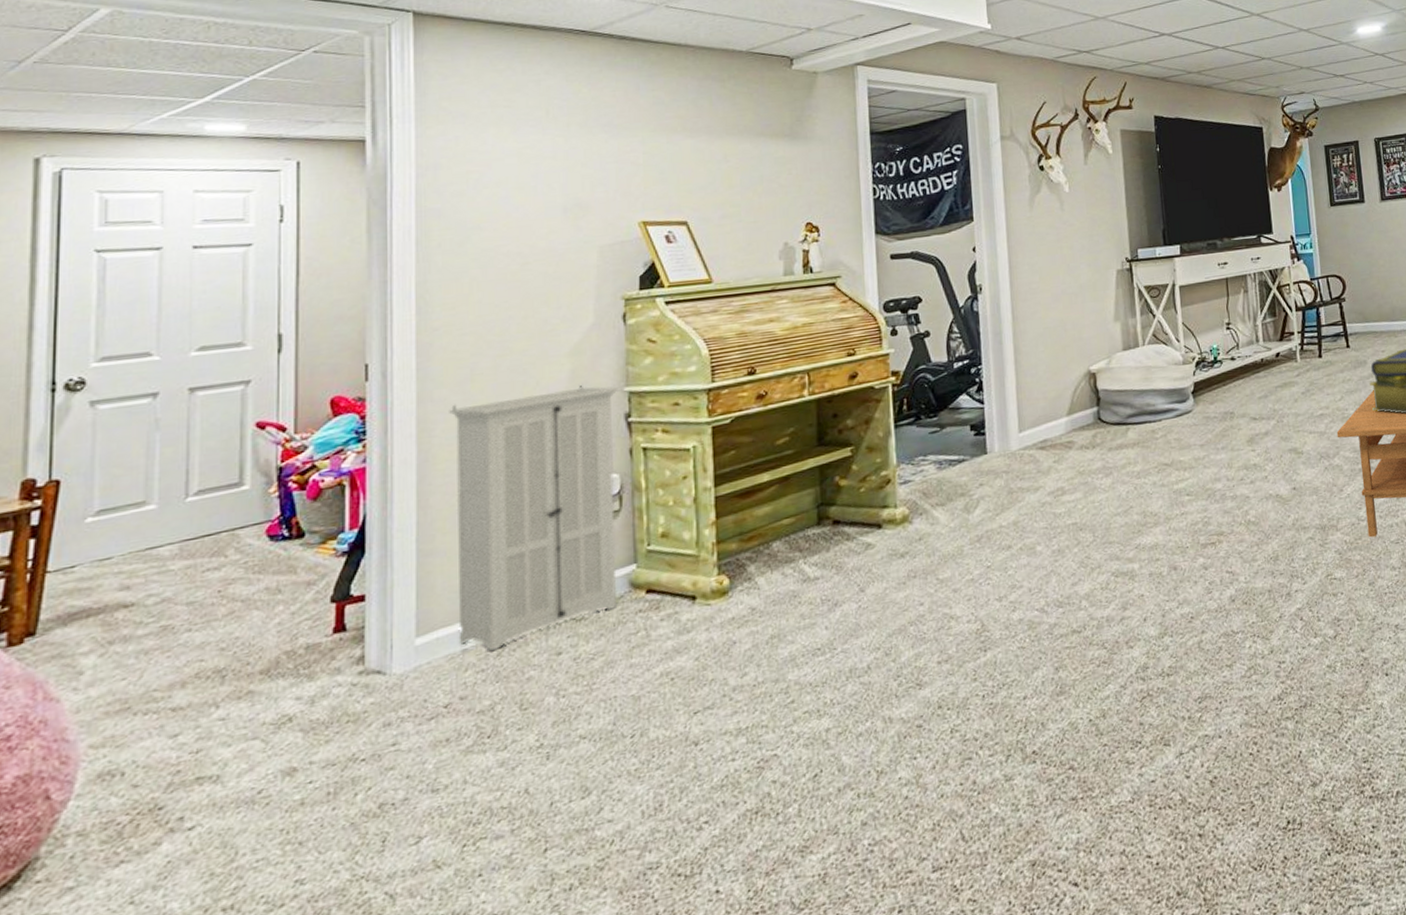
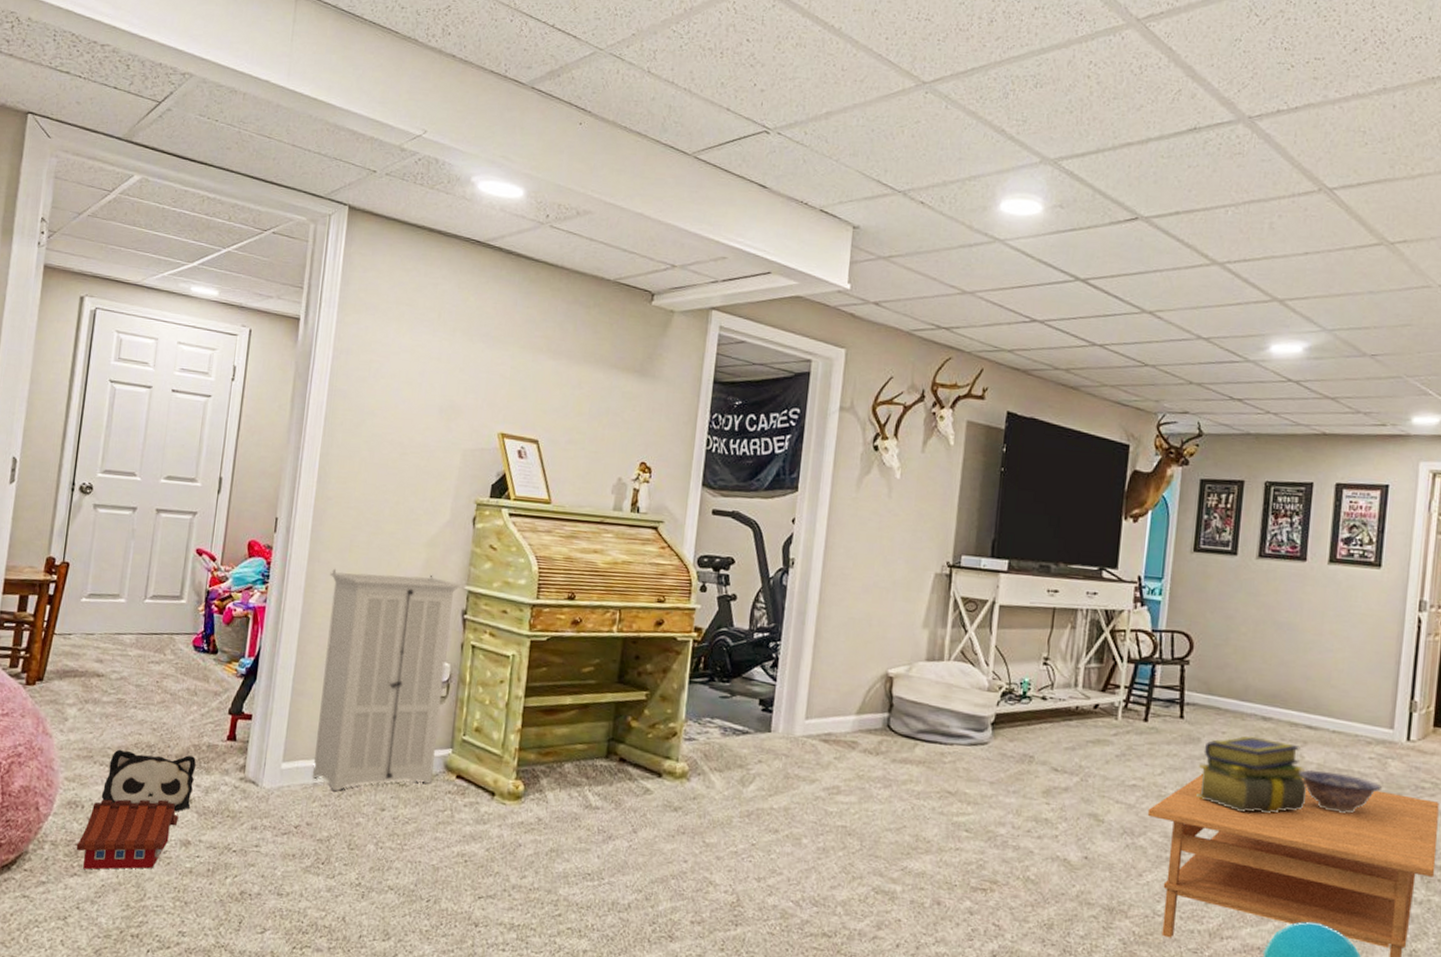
toy house: none [119,728,275,851] -> present [76,799,179,870]
plush toy: none [150,665,291,757] -> present [101,749,196,812]

